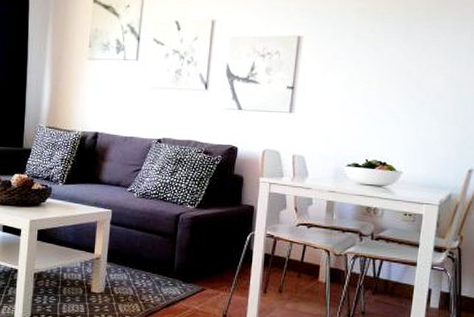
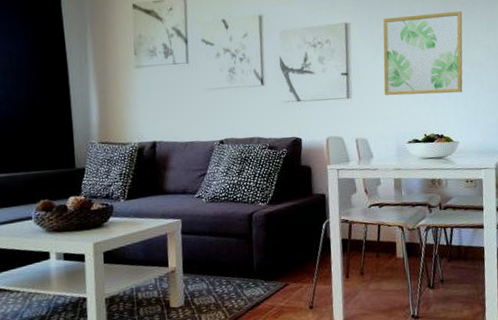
wall art: none [329,34,426,121] -> present [382,11,463,96]

